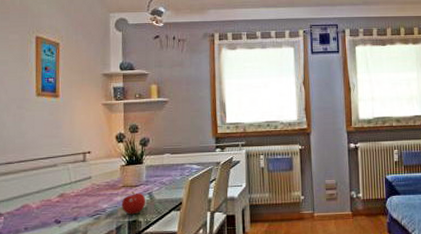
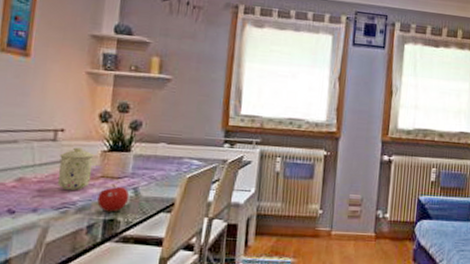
mug: none [89,165,115,200] -> present [58,147,94,190]

